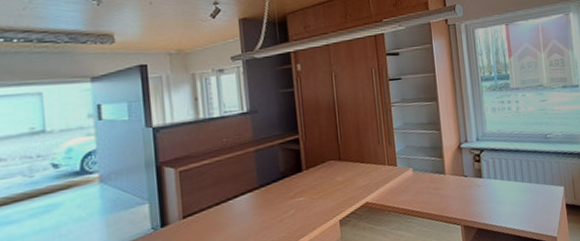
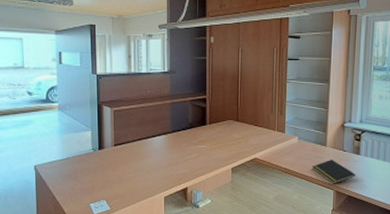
notepad: none [433,189,482,218] -> present [312,160,356,184]

